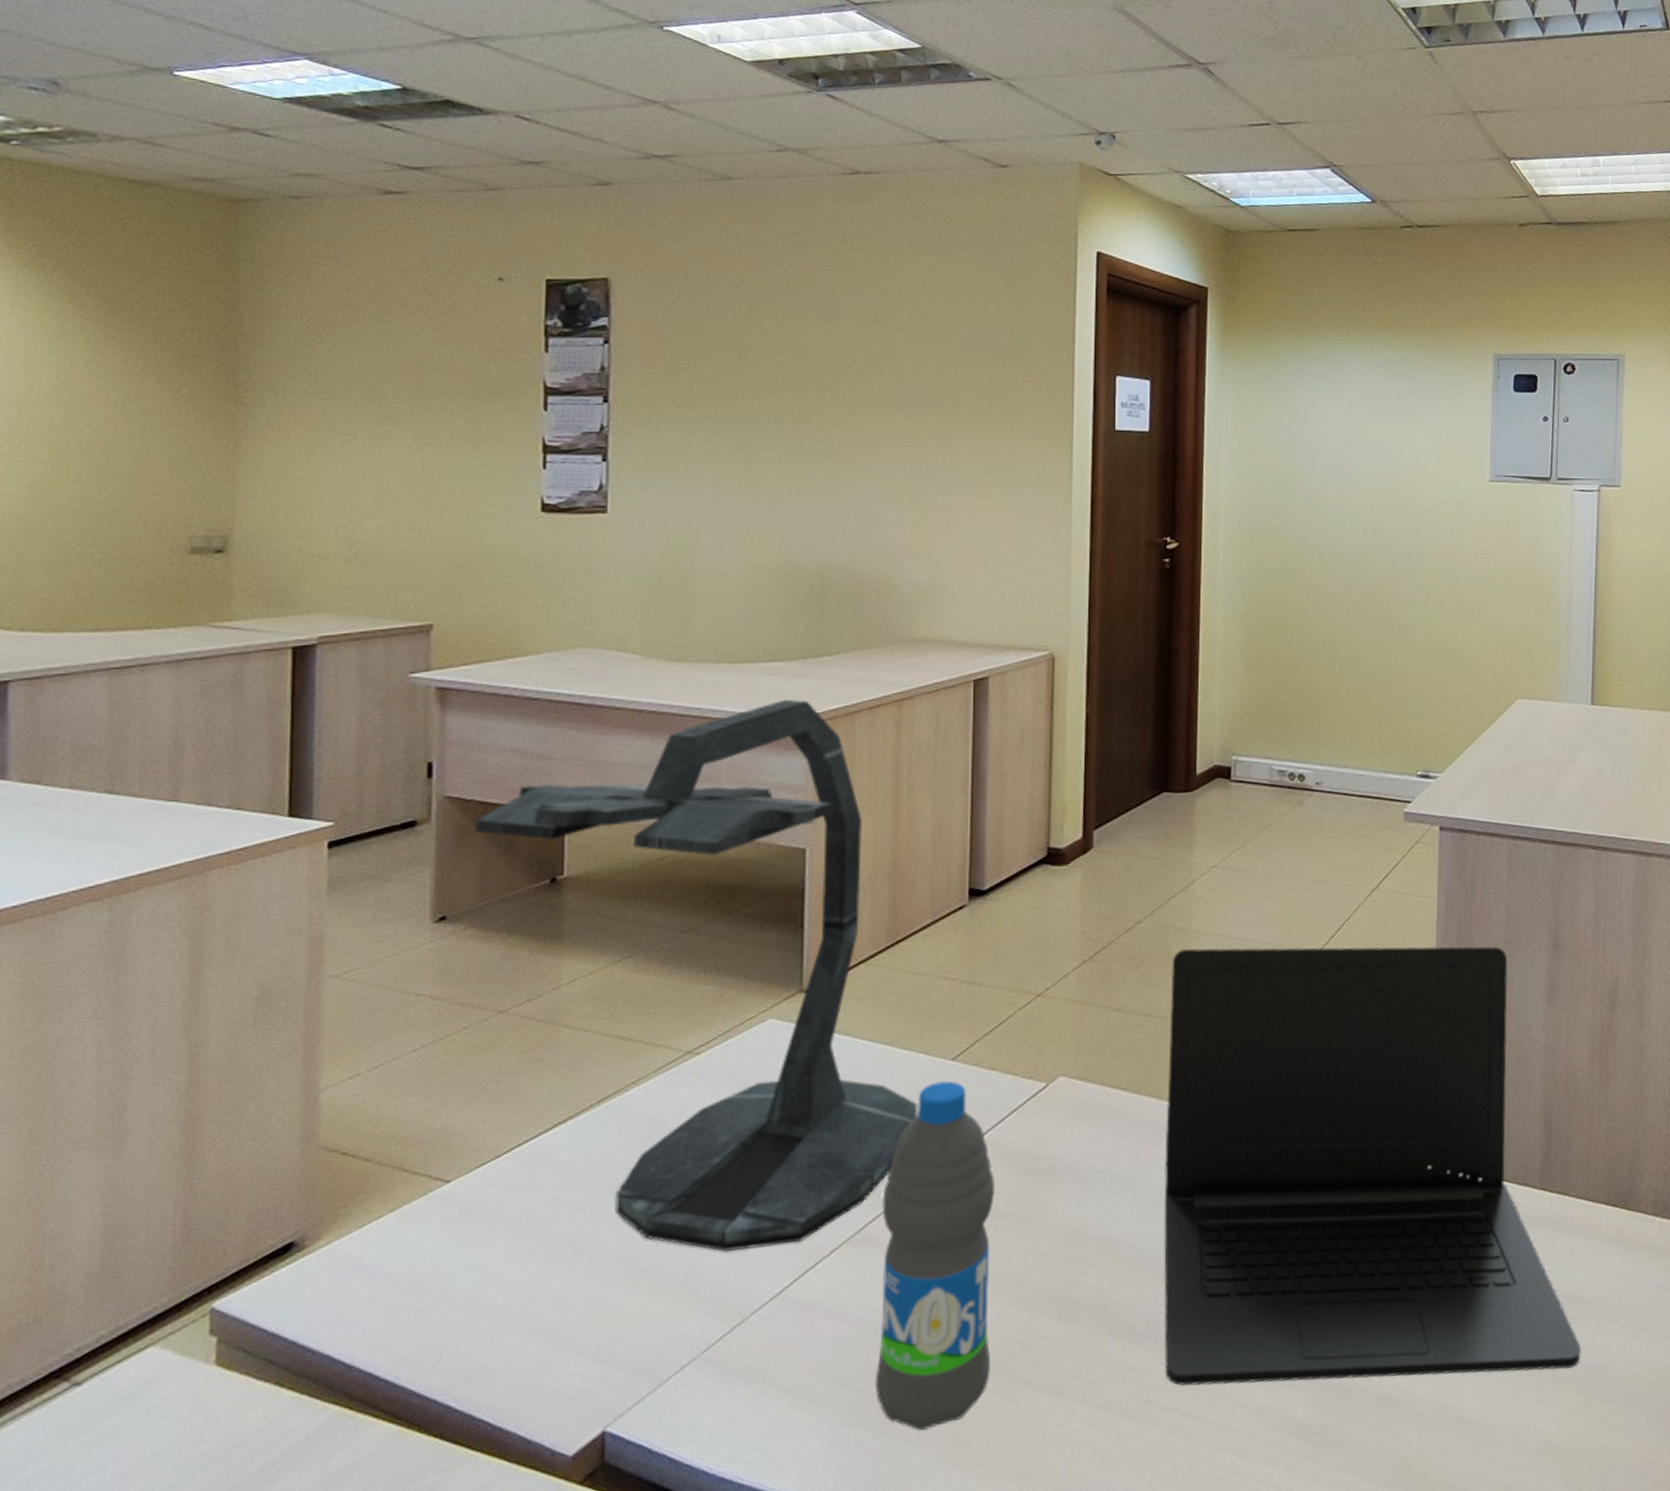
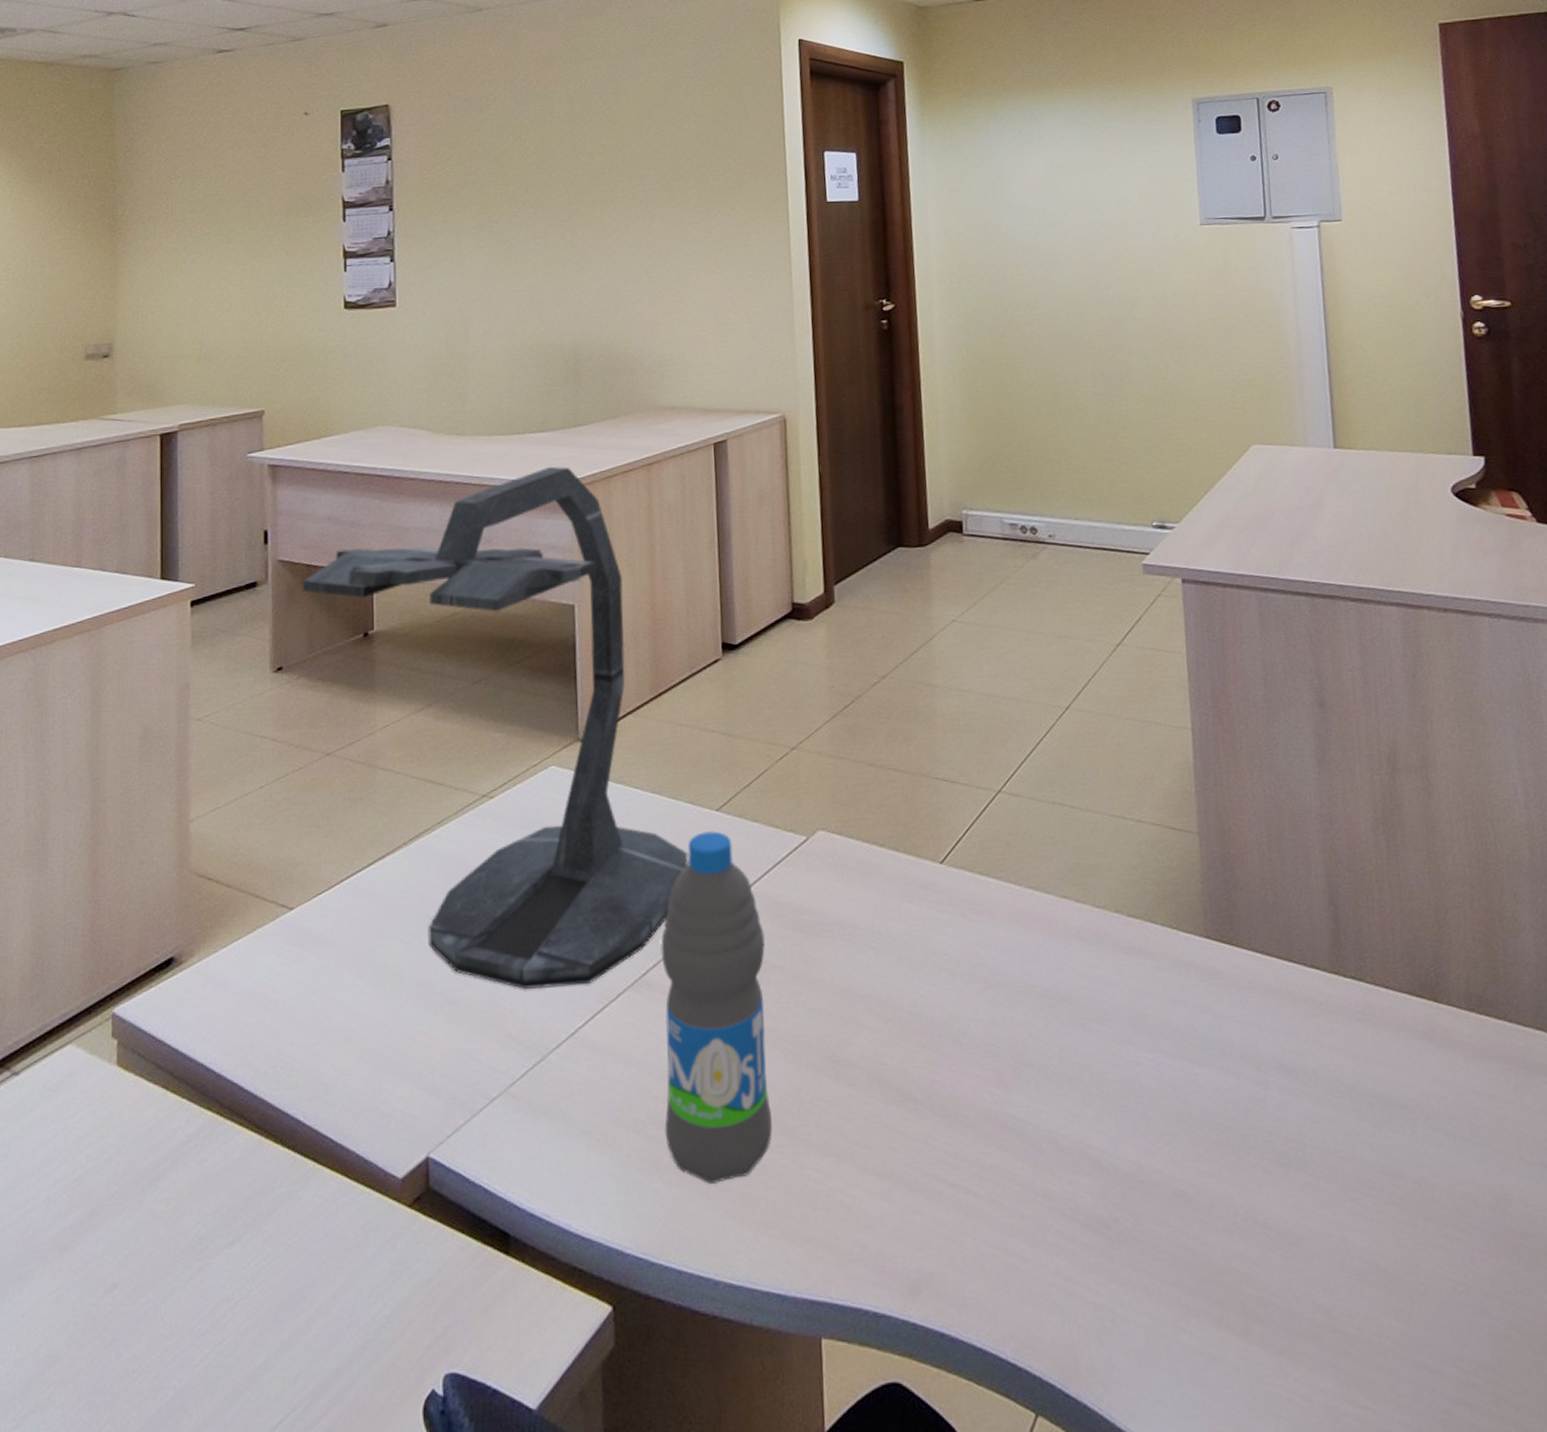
laptop: present [1164,946,1582,1386] -> none [919,703,1400,1180]

